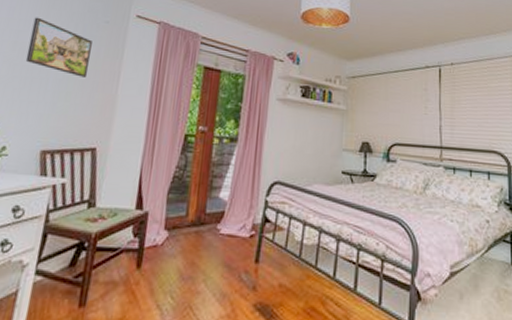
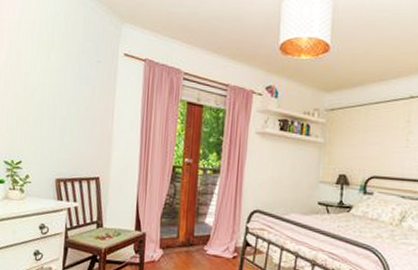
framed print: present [25,17,92,77] -> none [35,59,88,114]

